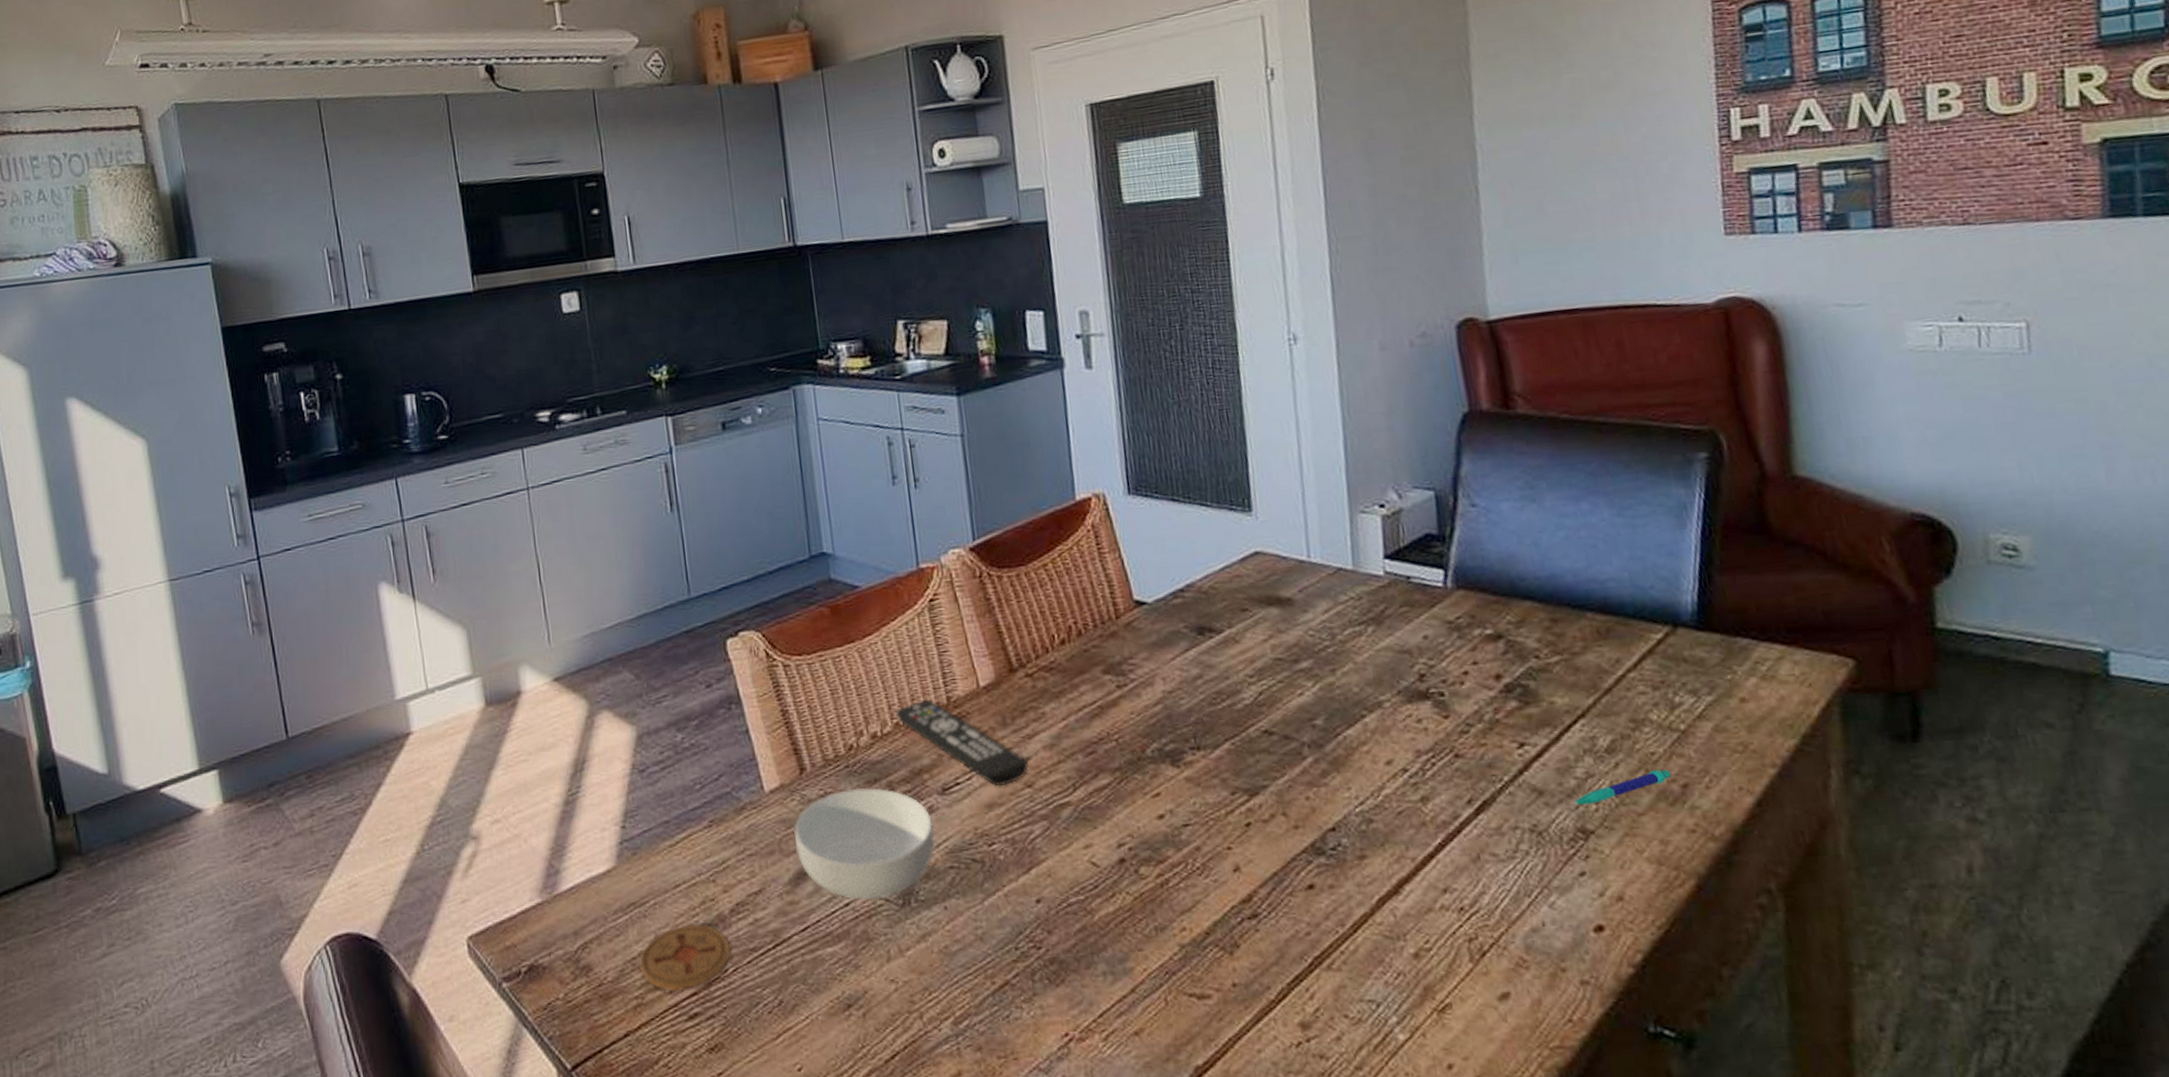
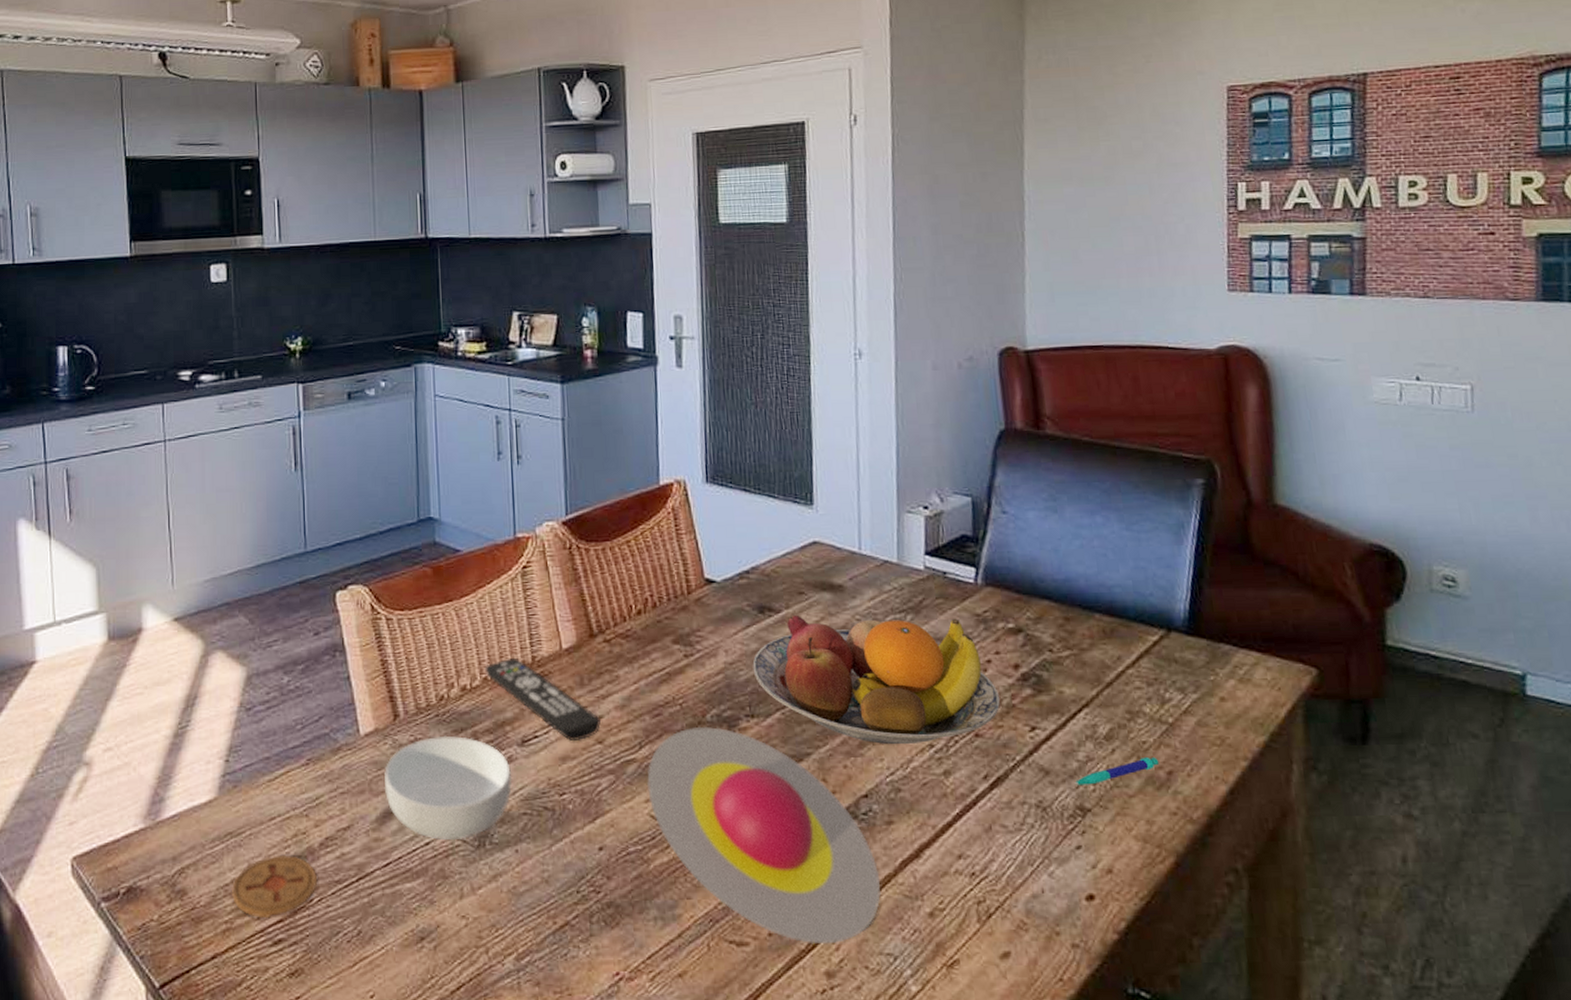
plate: none [1084,762,1357,993] -> present [647,726,881,943]
fruit bowl: none [1194,627,1482,772] -> present [752,614,1000,745]

